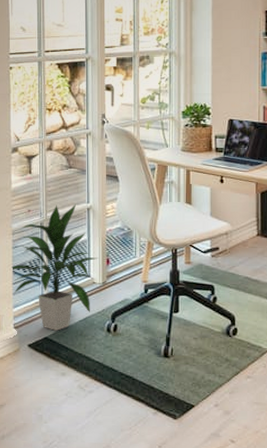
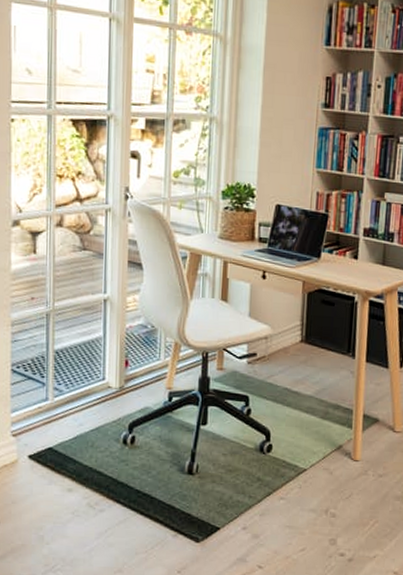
indoor plant: present [11,204,98,331] -> none [8,293,115,441]

